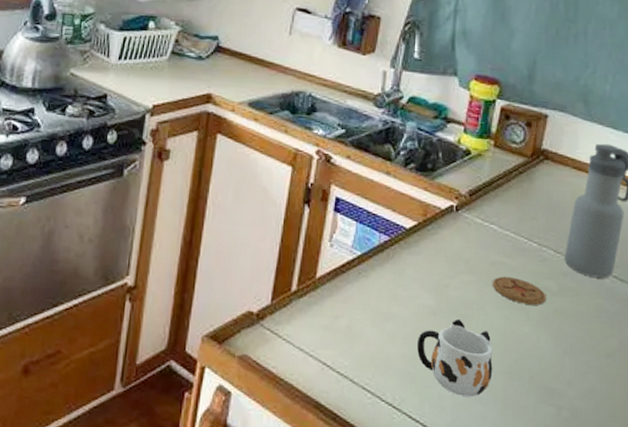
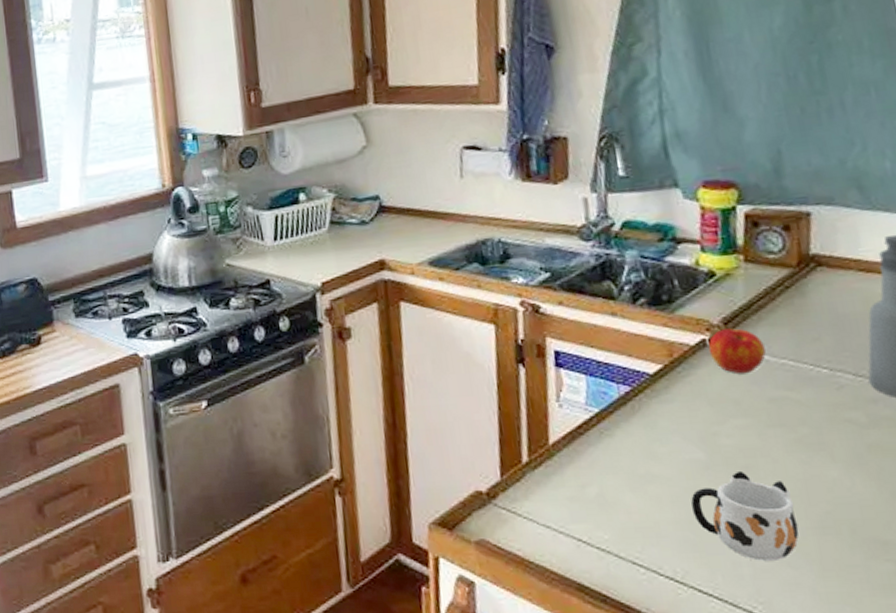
apple: none [454,199,495,239] -> present [708,328,766,374]
coaster: present [493,276,546,305] -> none [776,413,854,444]

